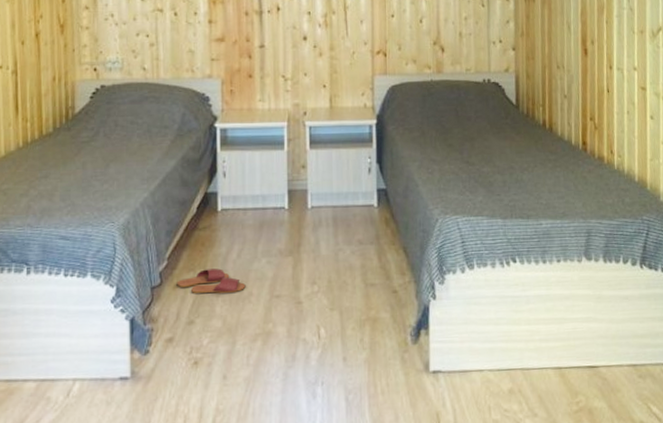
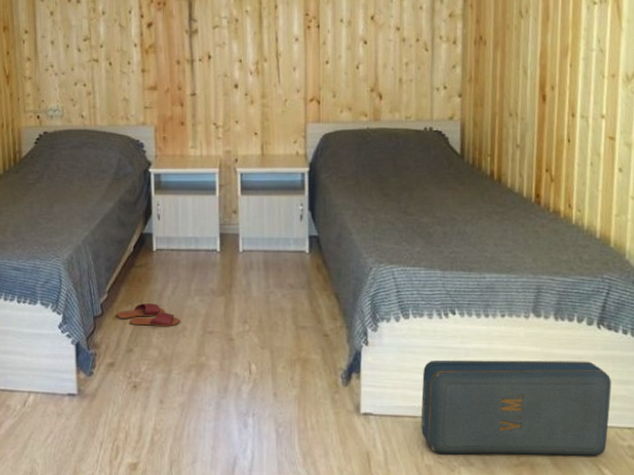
suitcase: none [487,300,655,408] -> present [421,360,612,456]

